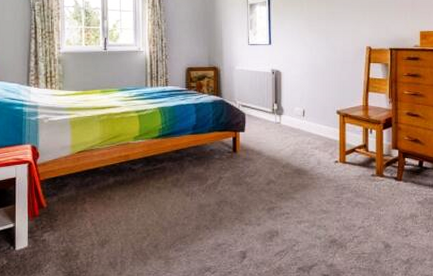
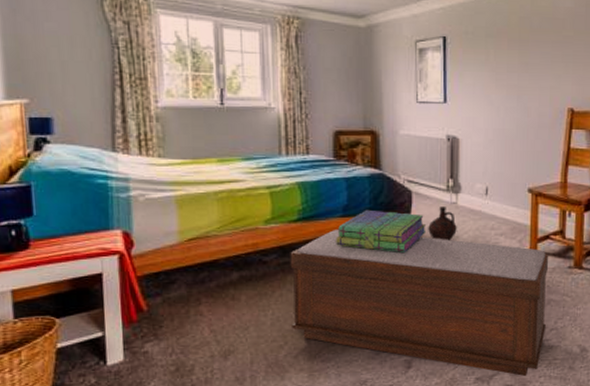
bench: none [152,143,356,268] -> present [290,229,549,377]
stack of books: none [187,128,257,162] -> present [336,209,427,252]
ceramic jug: none [258,126,281,154] -> present [428,207,457,241]

